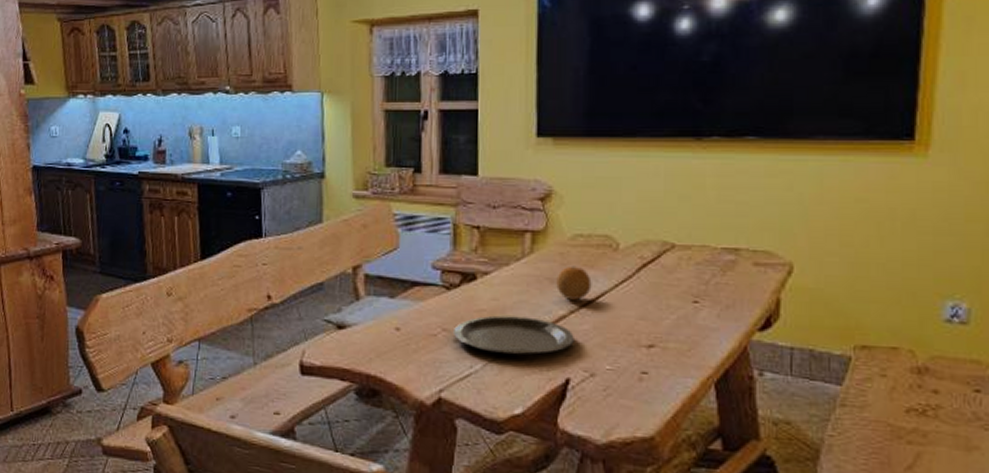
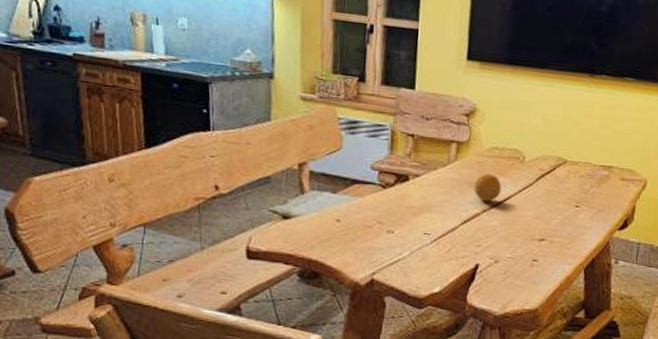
plate: present [454,315,574,355] -> none [387,211,485,245]

